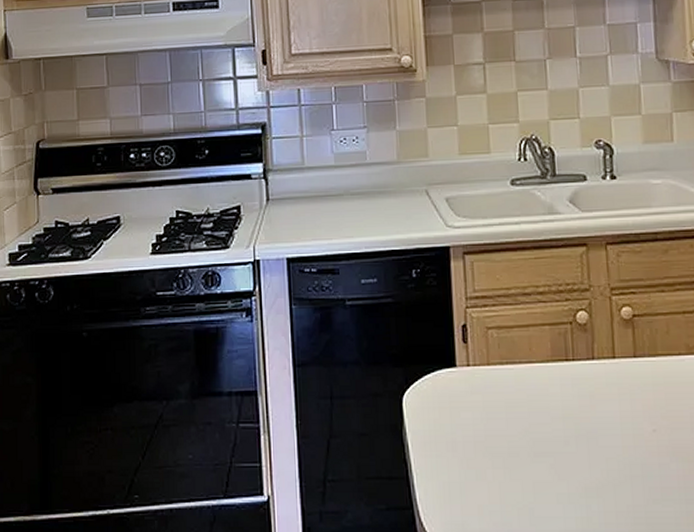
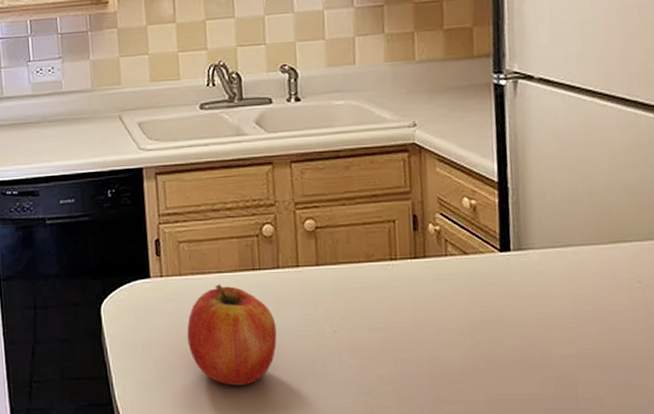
fruit: none [495,375,592,490] -> present [187,284,277,386]

